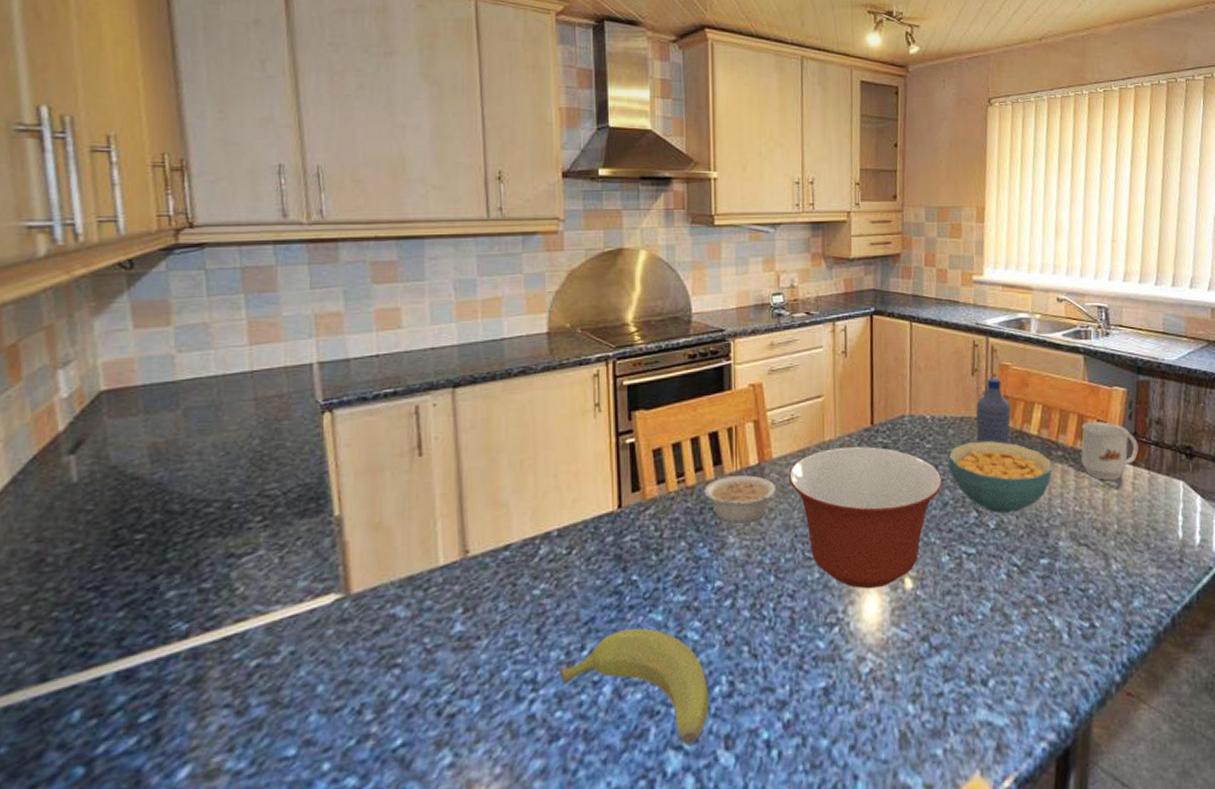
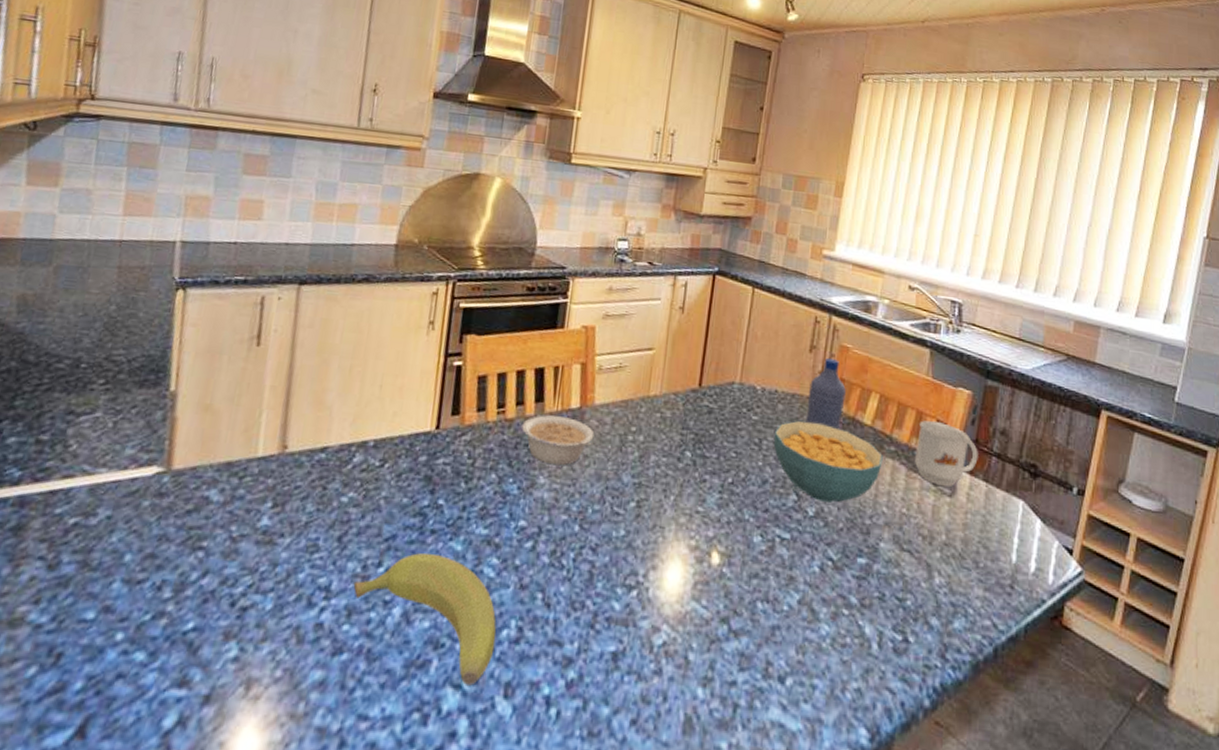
mixing bowl: present [789,446,943,589] -> none [608,404,765,557]

